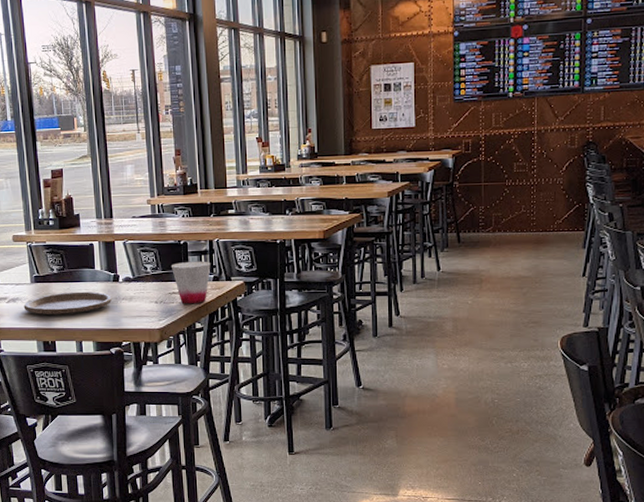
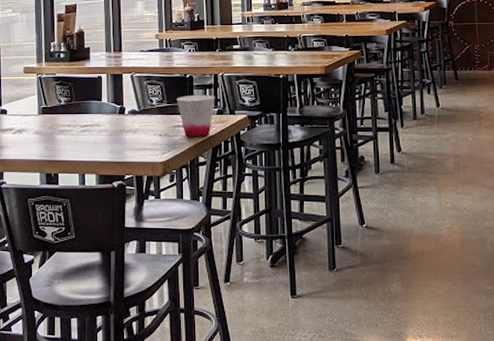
plate: present [23,291,113,314] -> none [29,123,117,146]

